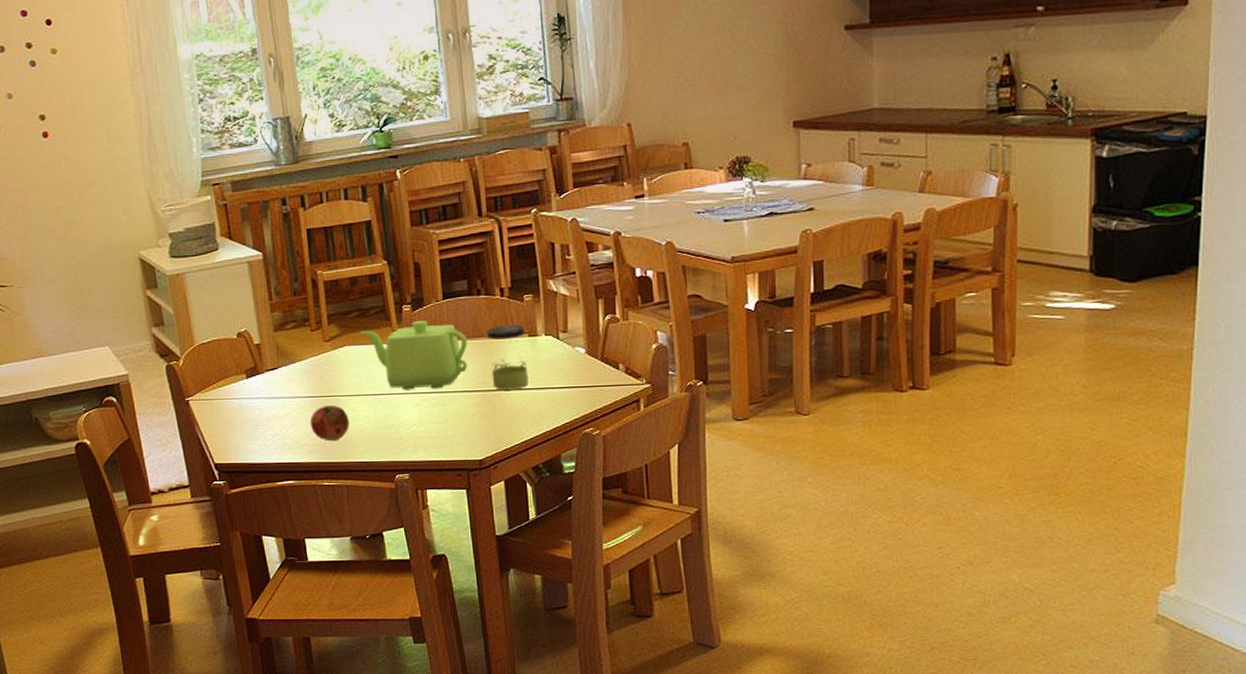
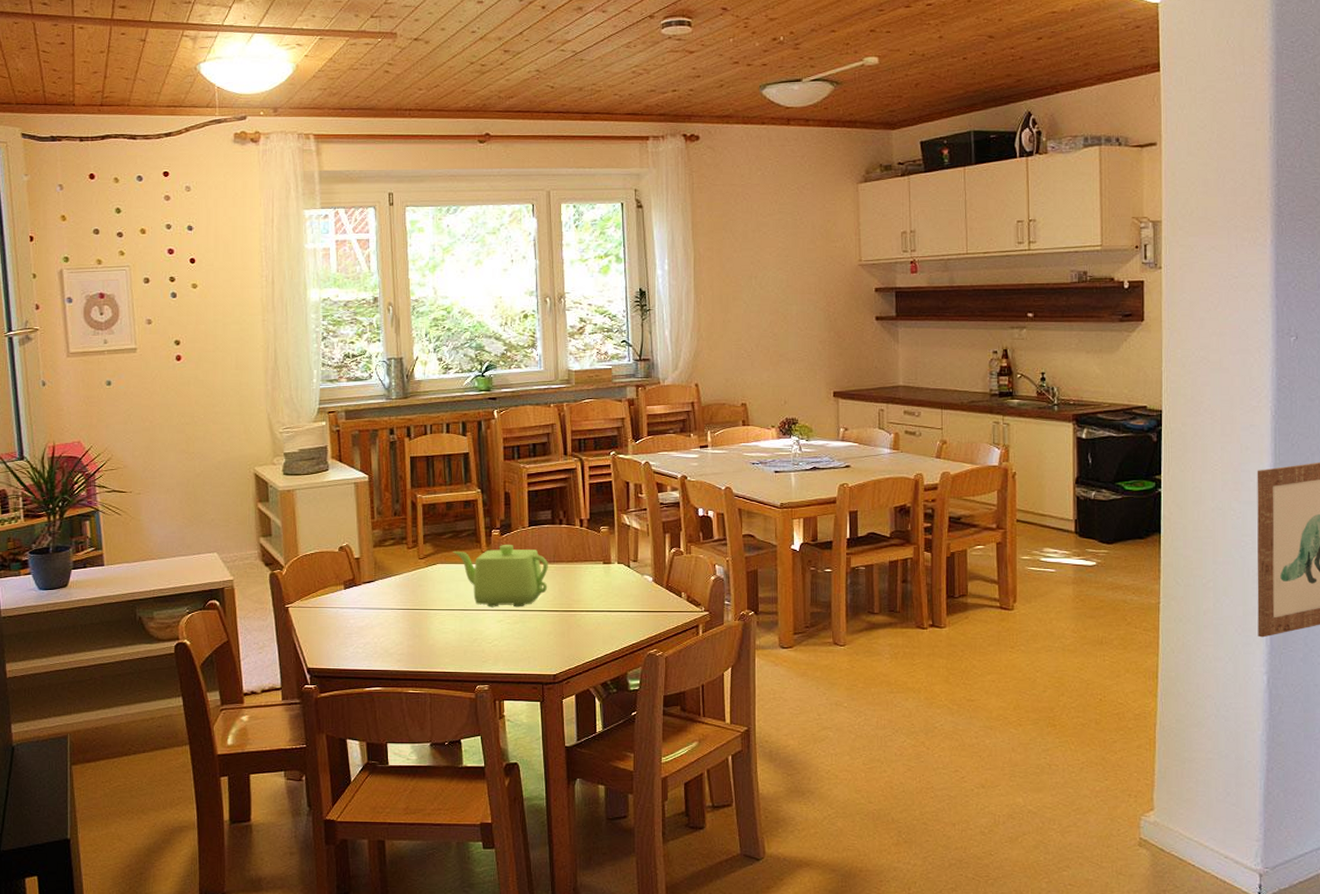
fruit: present [310,405,349,442] -> none [400,618,436,652]
jar: present [487,324,529,391] -> none [566,552,601,612]

